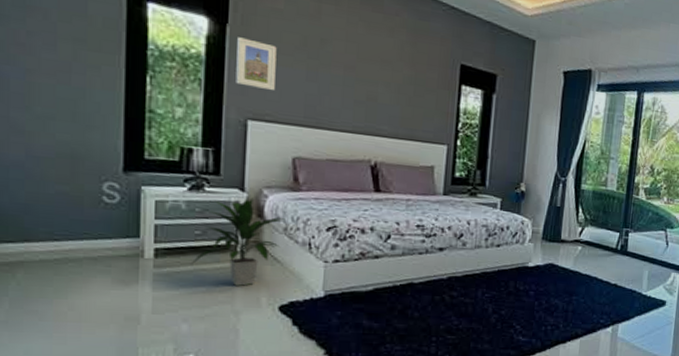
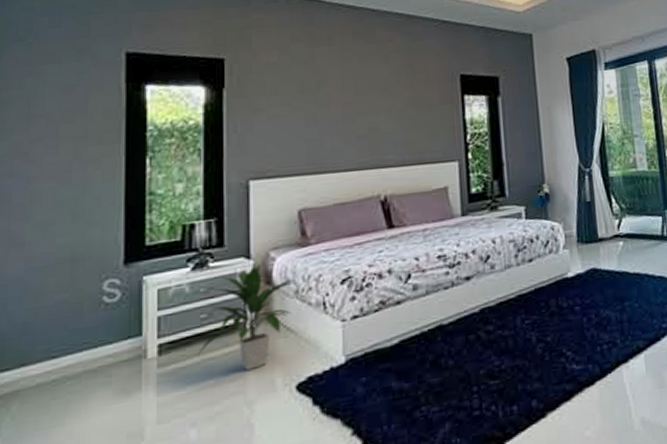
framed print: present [236,37,277,91] -> none [235,98,275,146]

